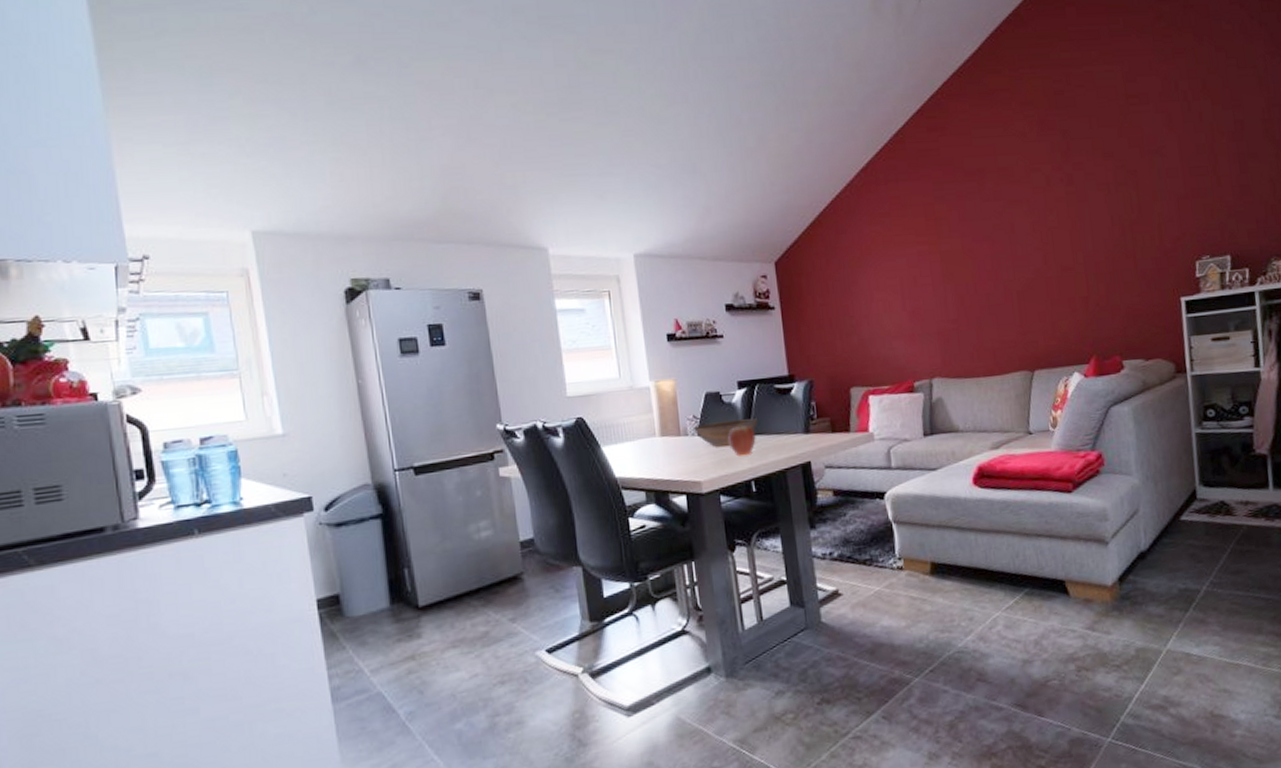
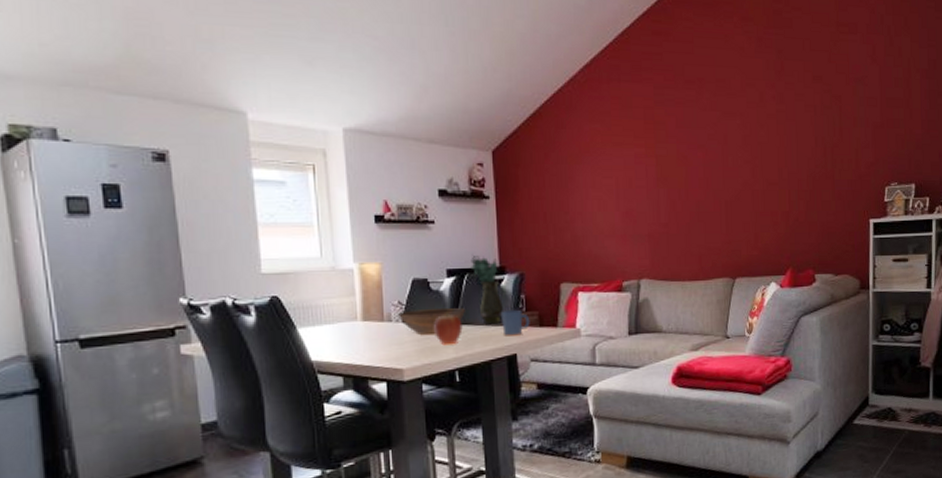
vase: none [760,365,795,433] -> present [471,255,503,324]
mug: none [793,416,823,444] -> present [502,309,530,336]

